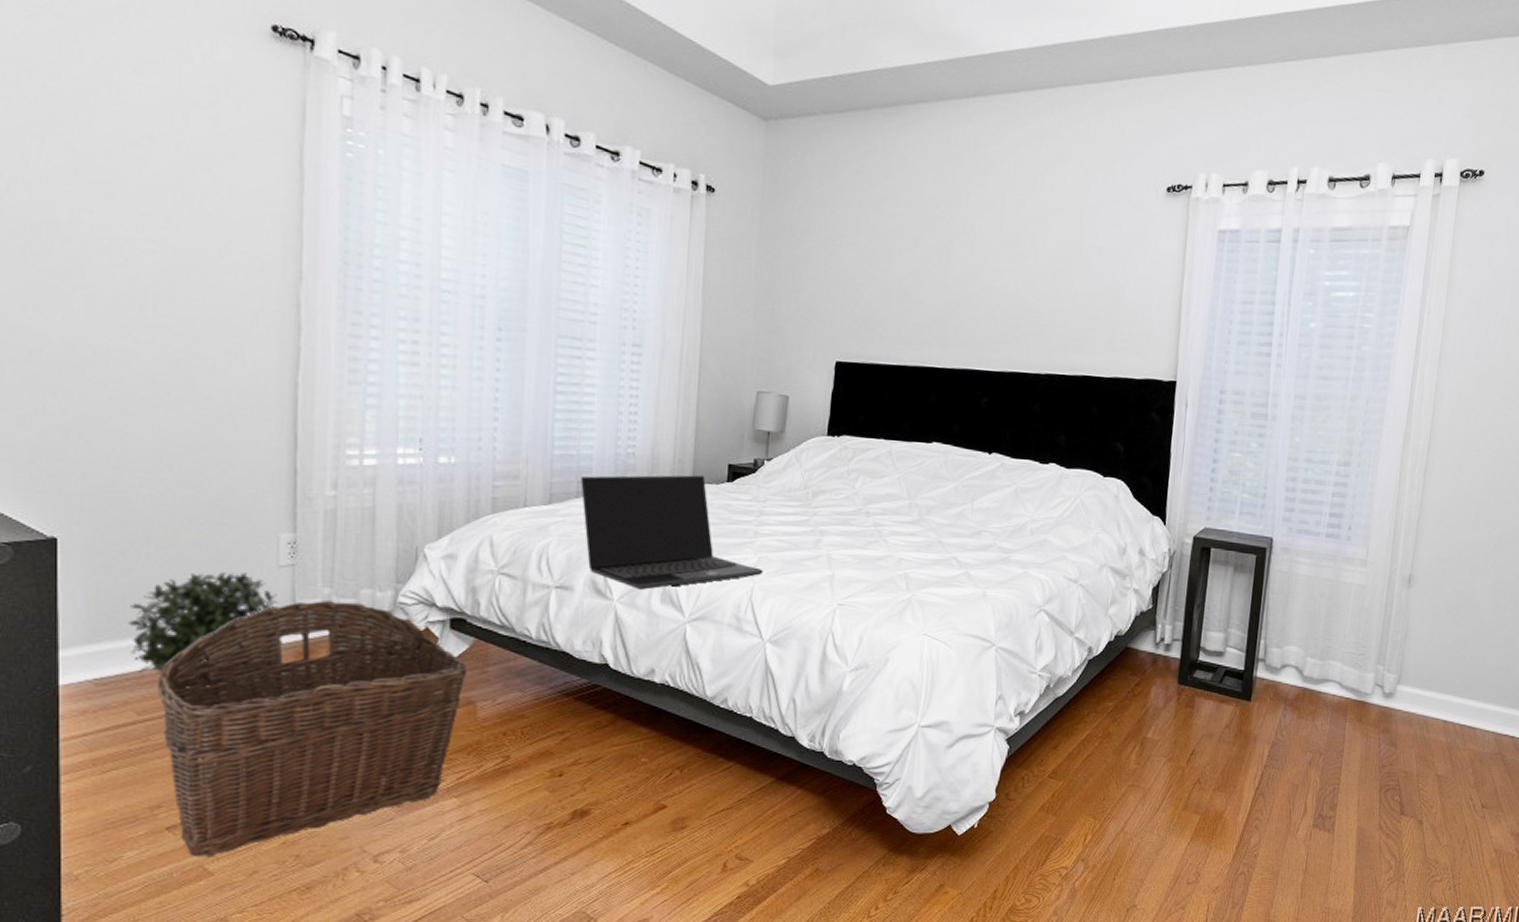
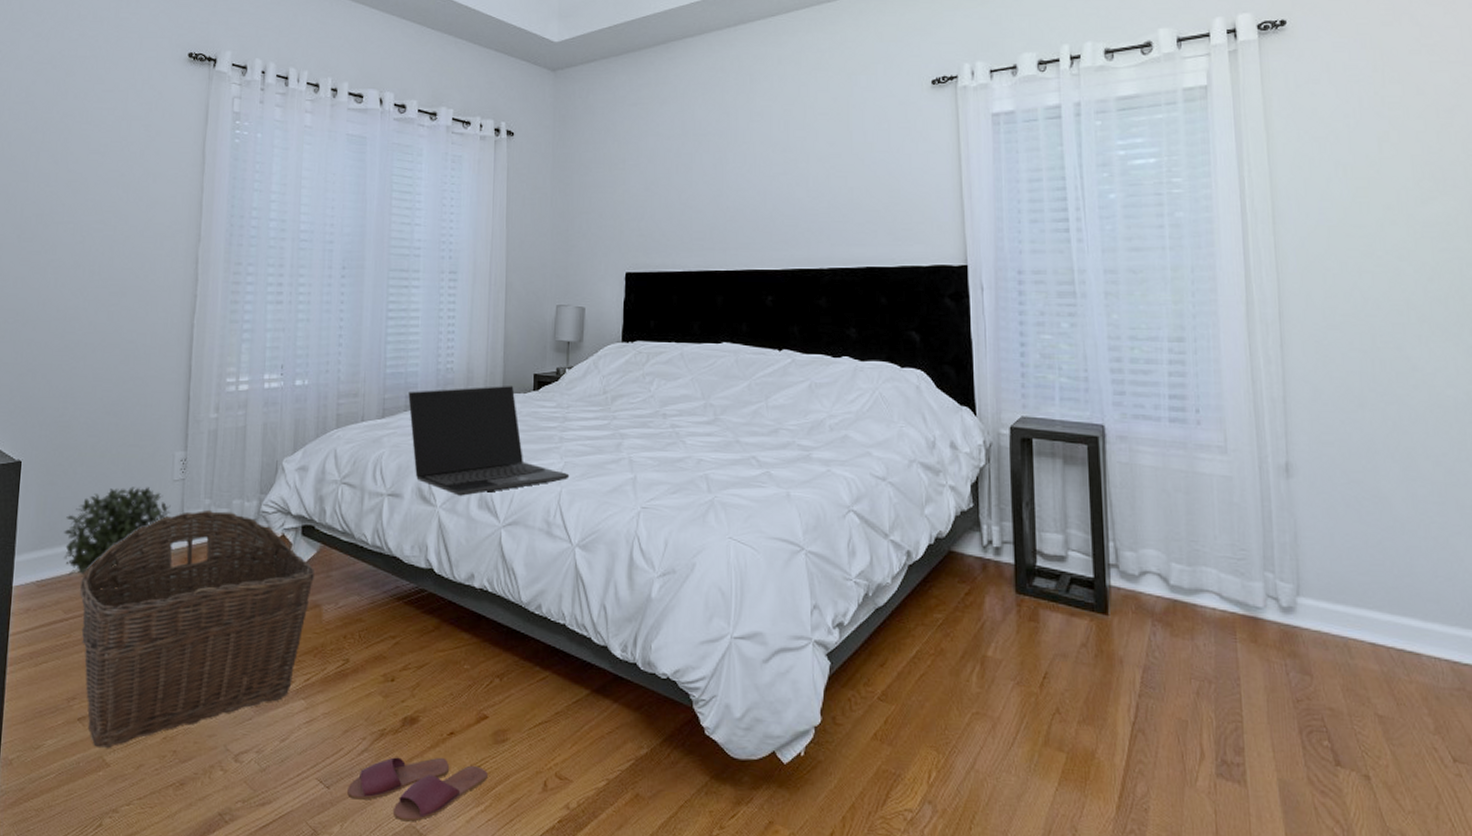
slippers: none [509,846,665,908] -> present [347,757,488,822]

